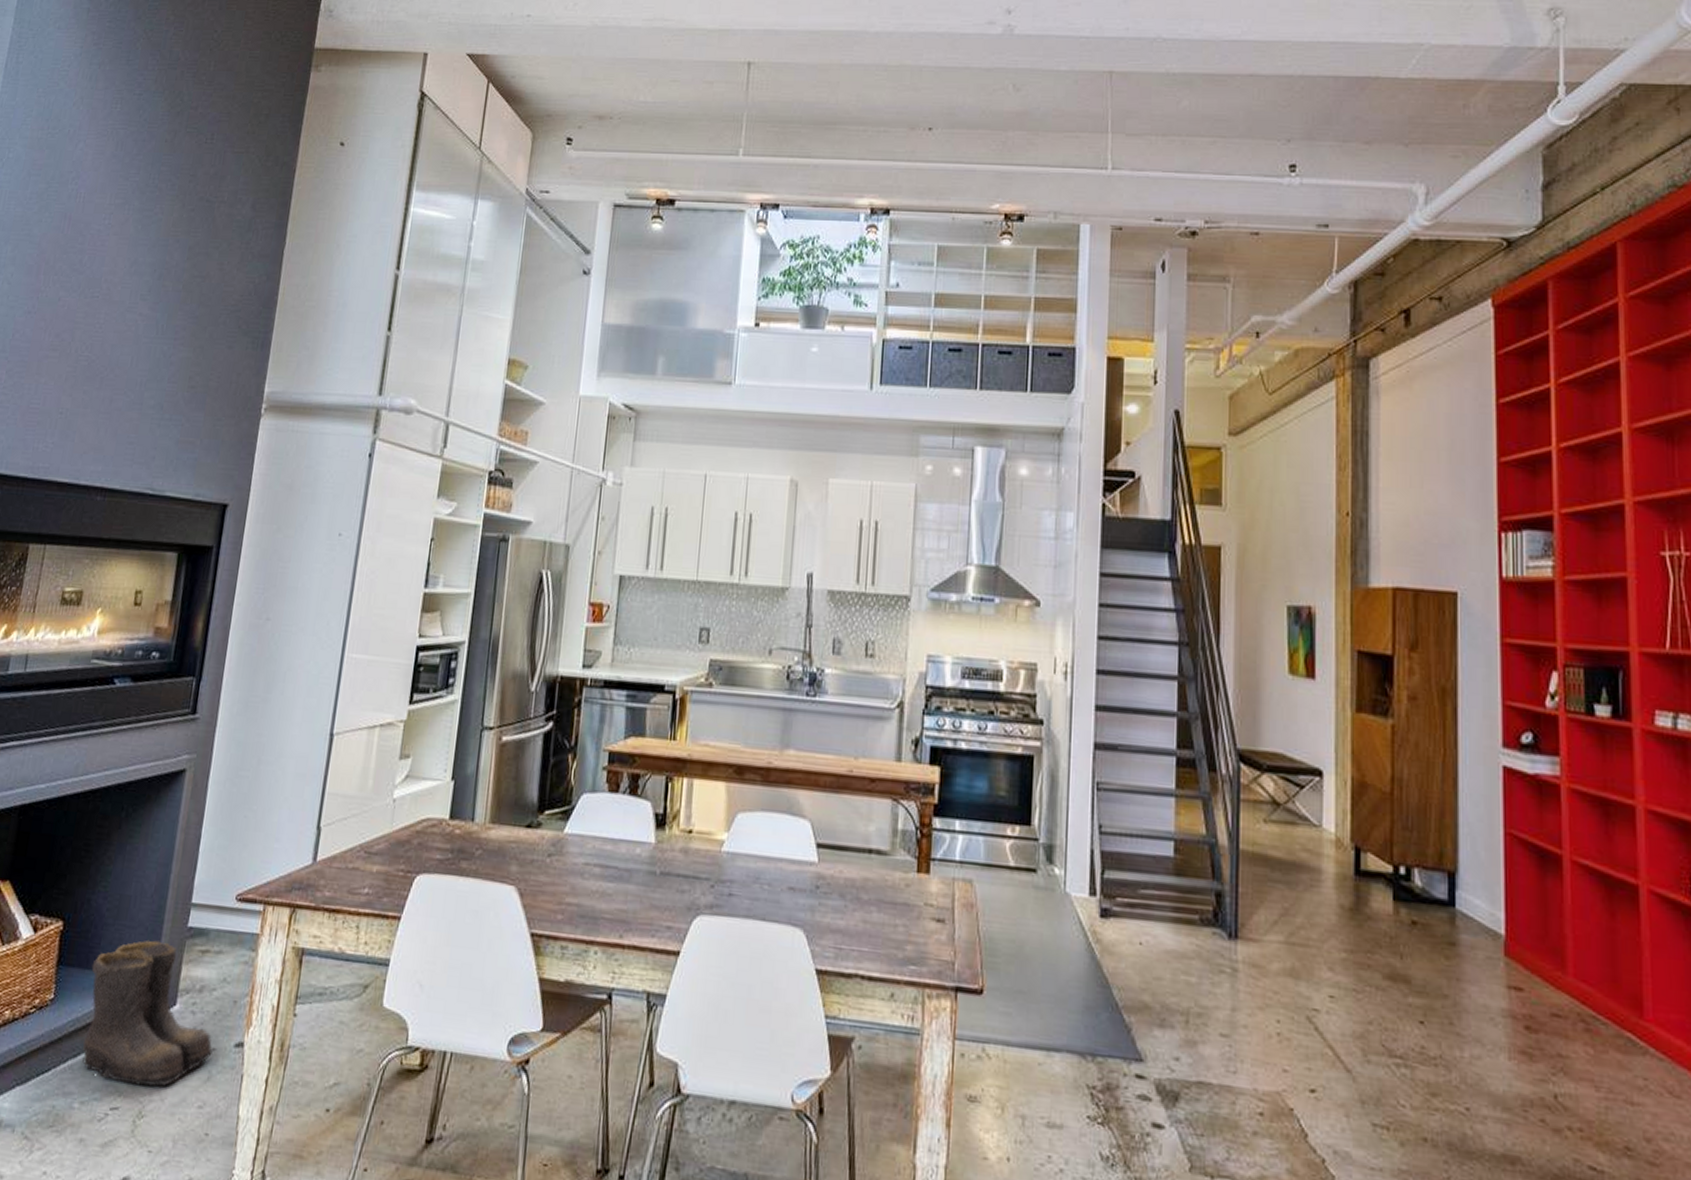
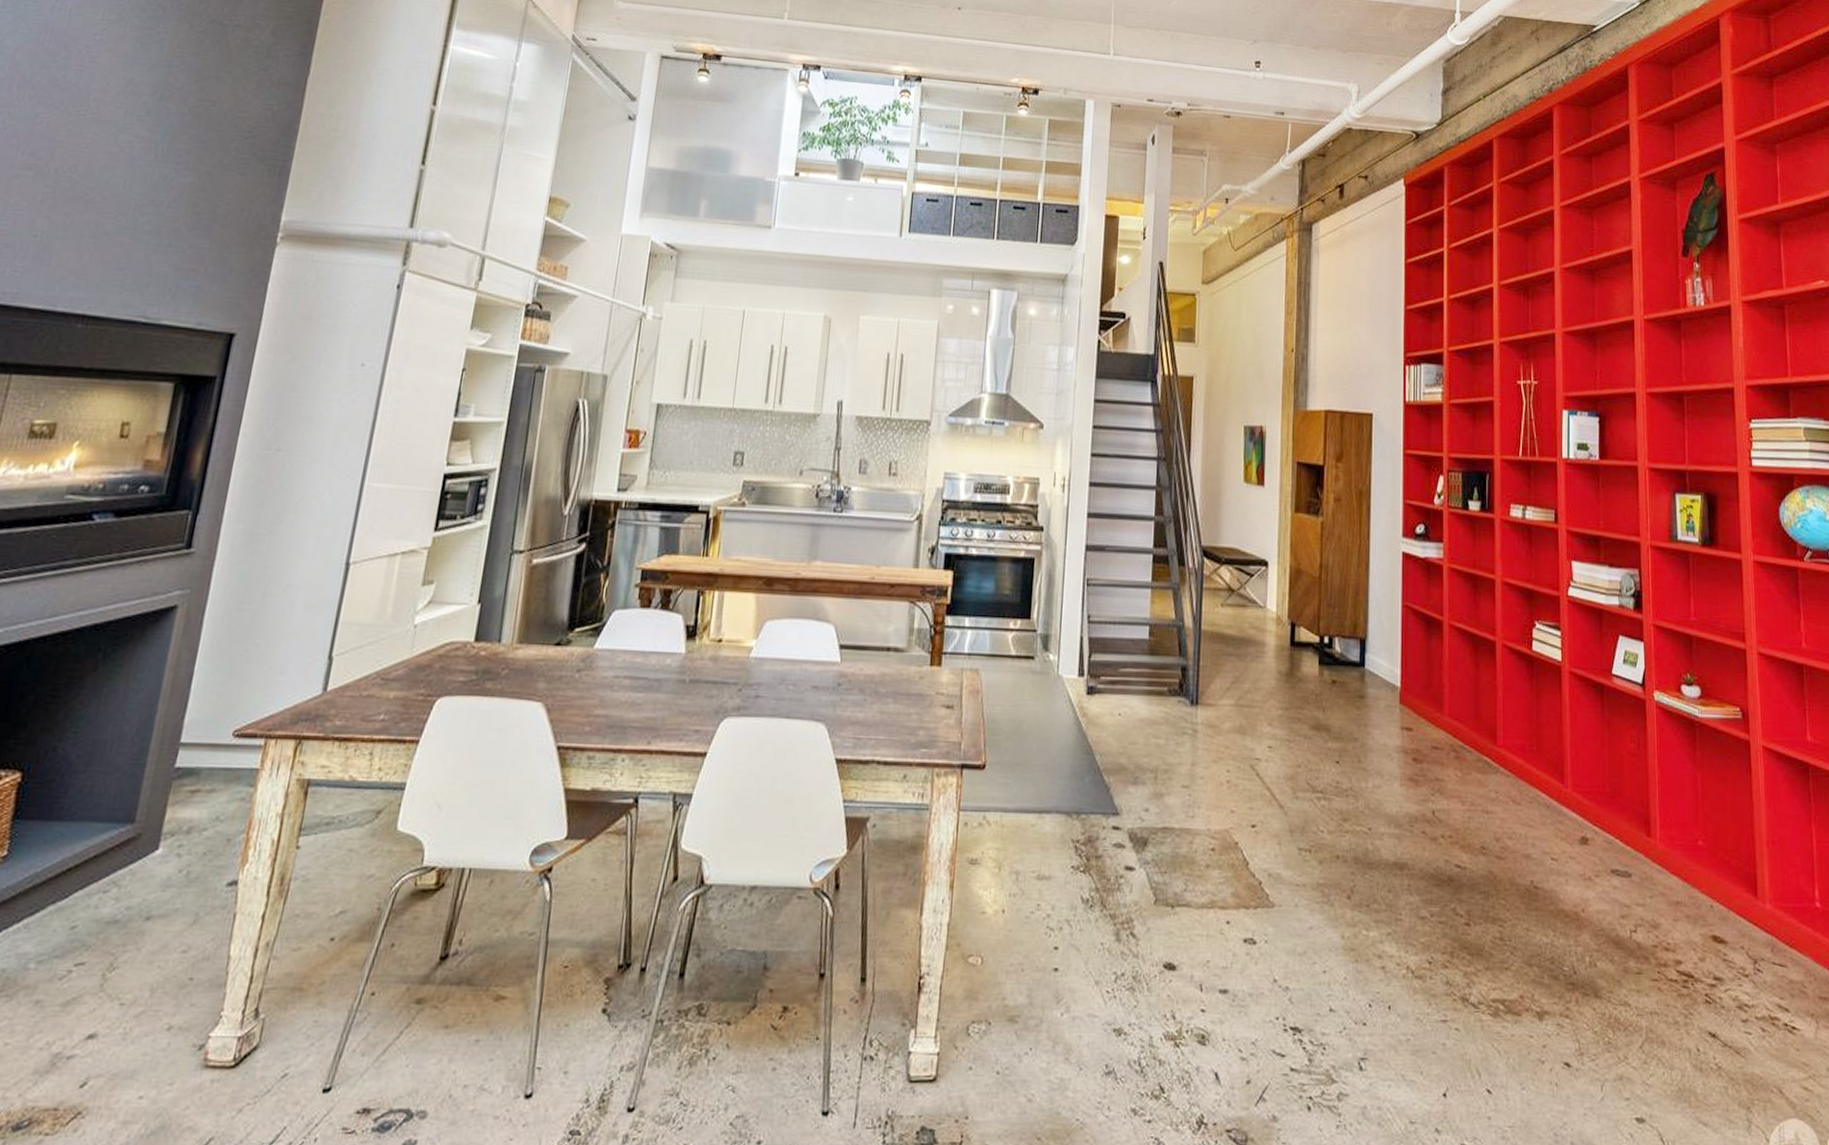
boots: present [82,940,217,1087] -> none [41,784,206,937]

